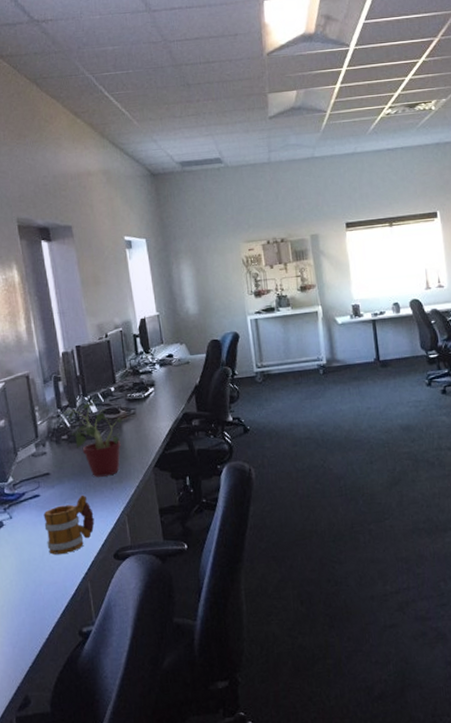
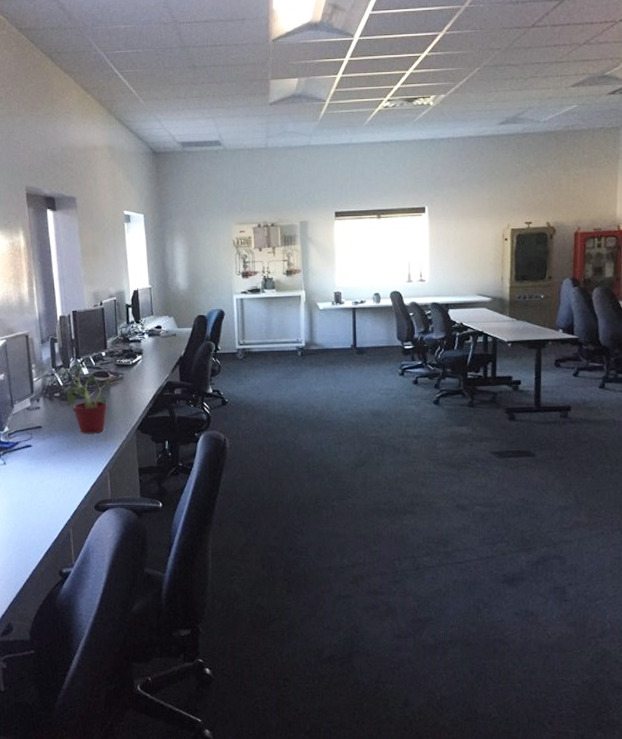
mug: present [43,495,95,555] -> none [34,449,79,500]

